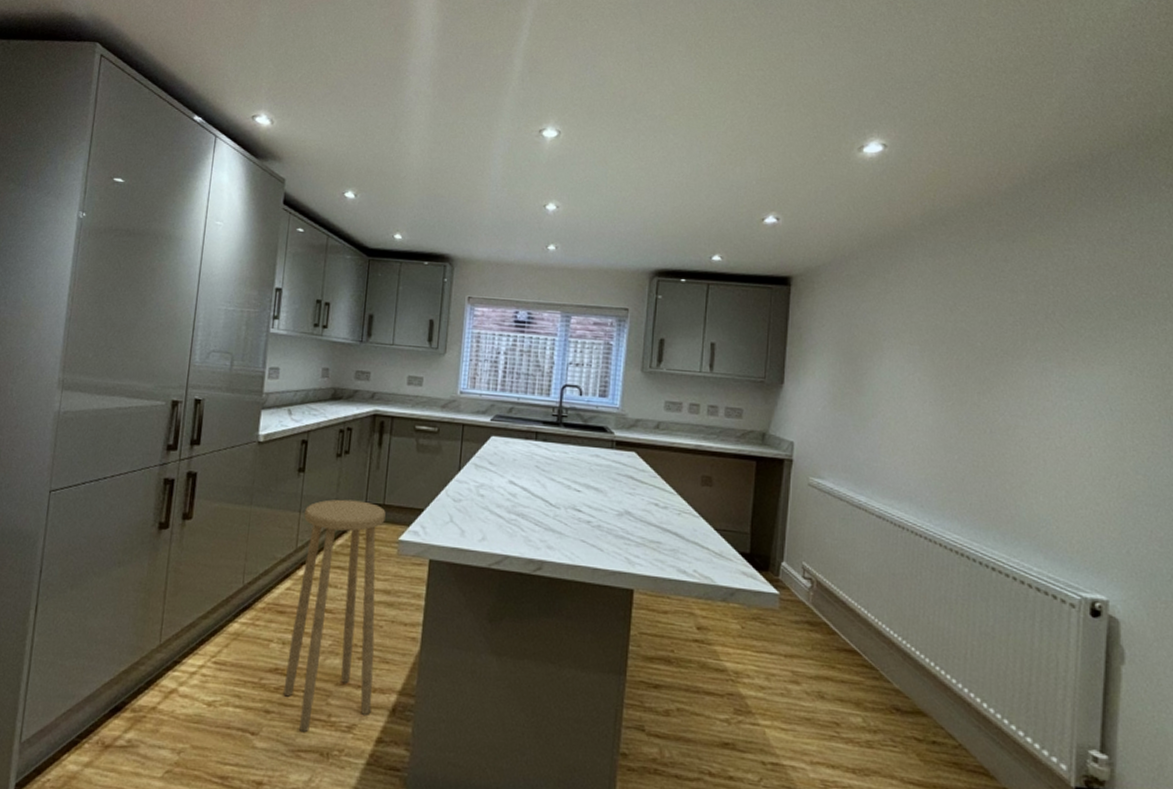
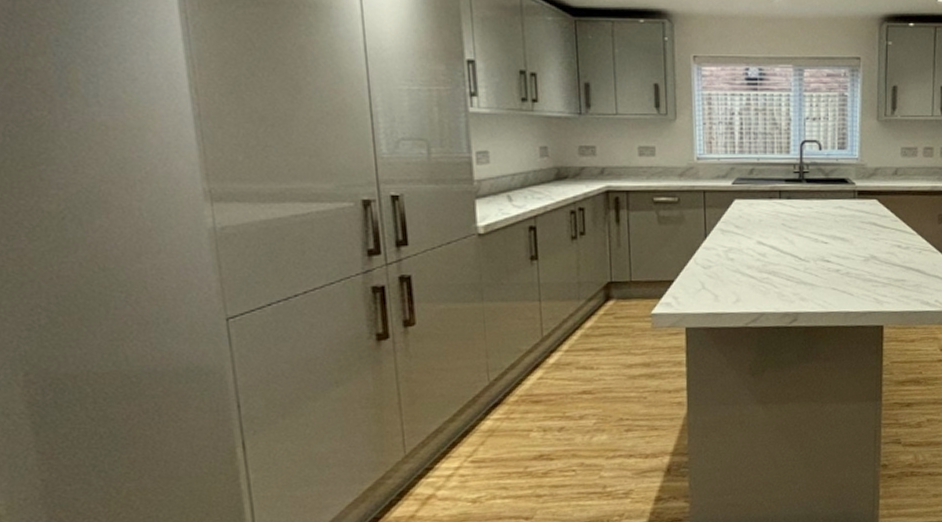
stool: present [283,499,386,732] -> none [545,280,646,507]

